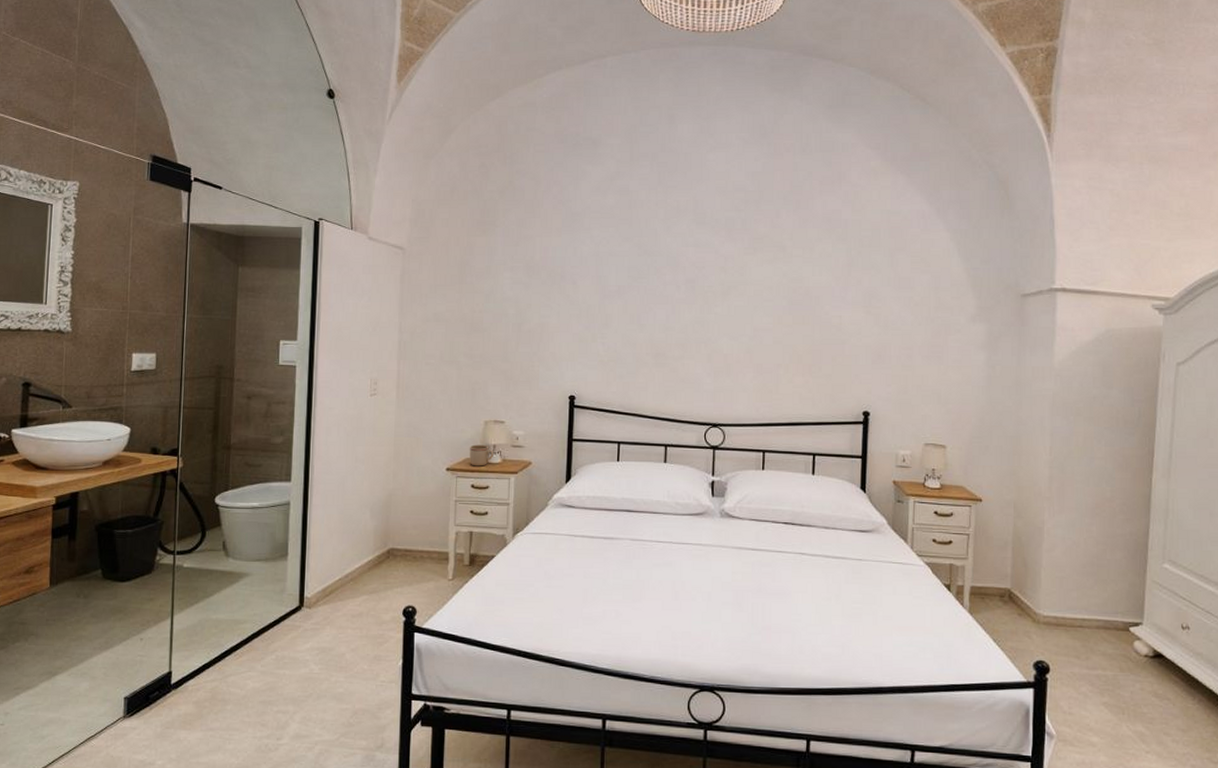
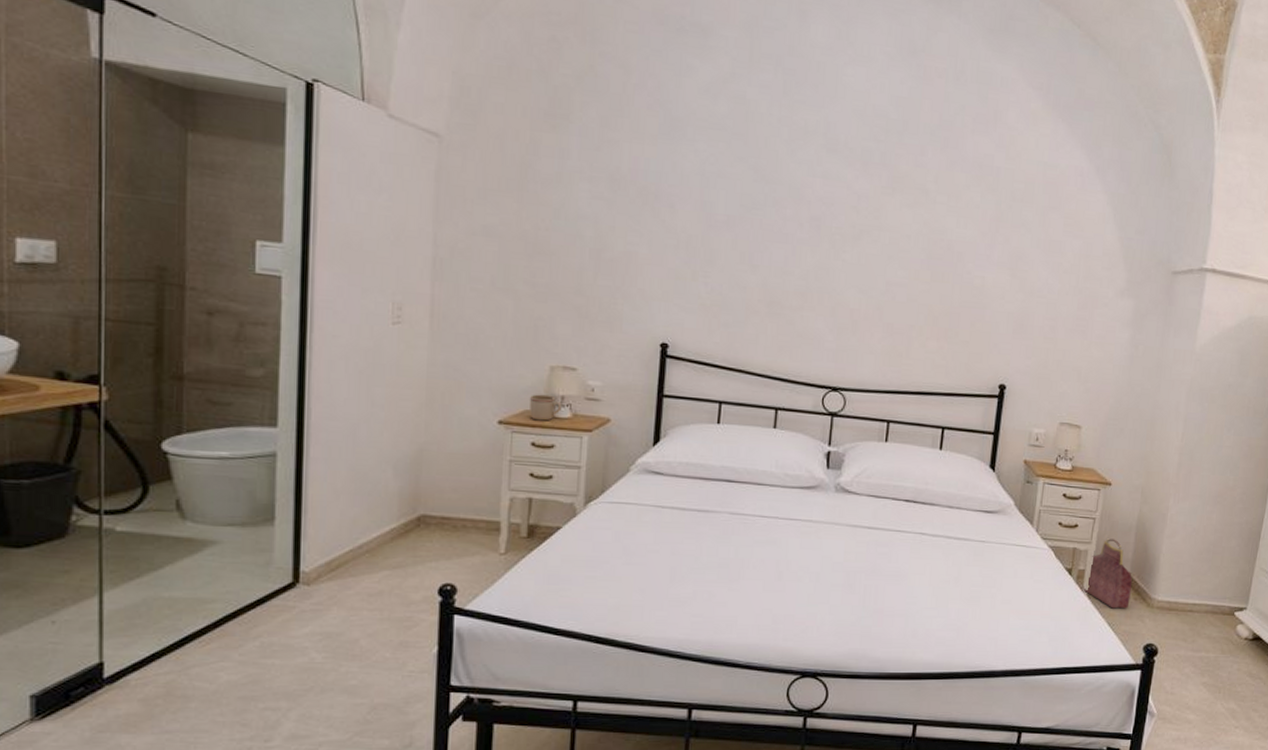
handbag: none [964,554,1014,625] -> present [1083,538,1132,609]

